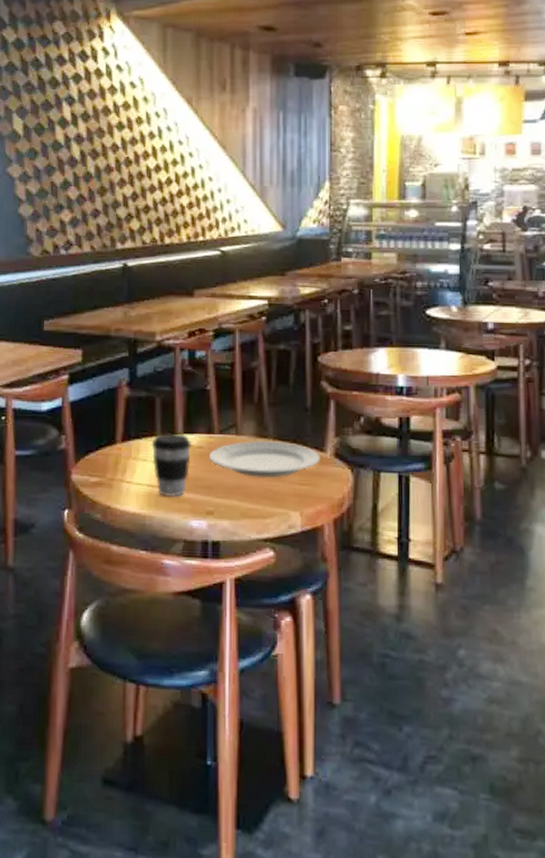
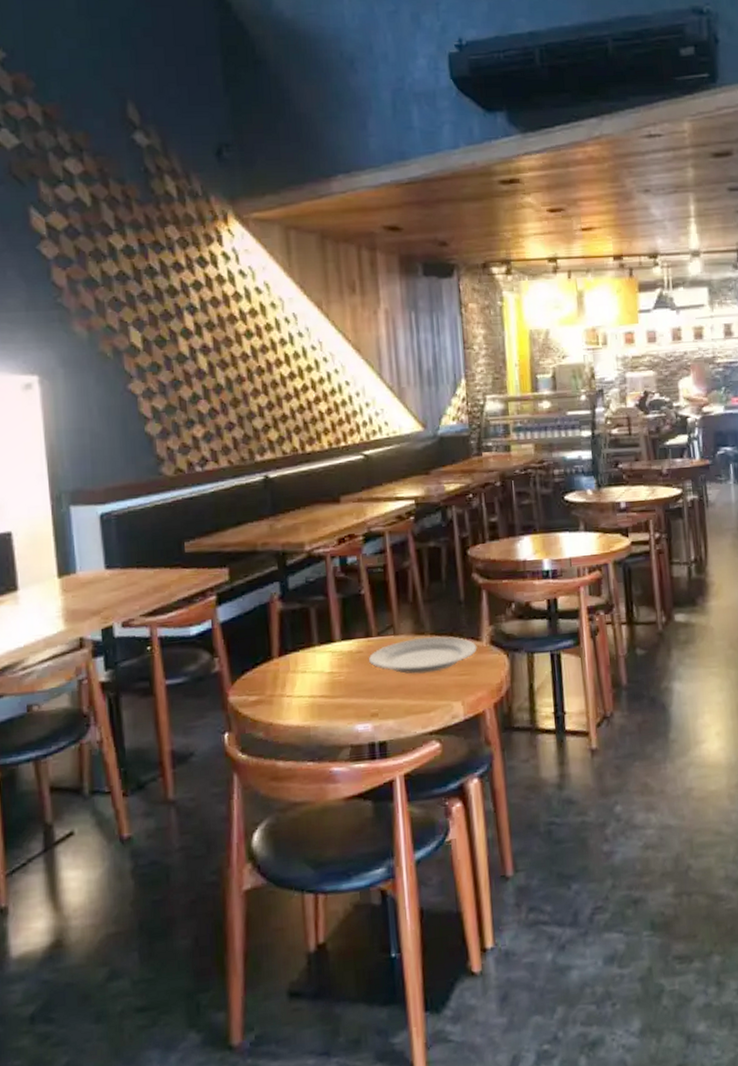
coffee cup: present [151,432,192,497] -> none [309,640,352,705]

